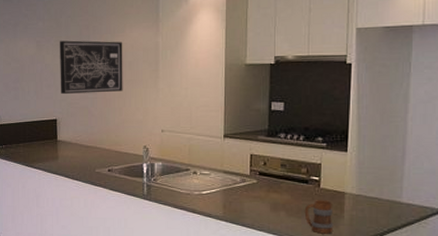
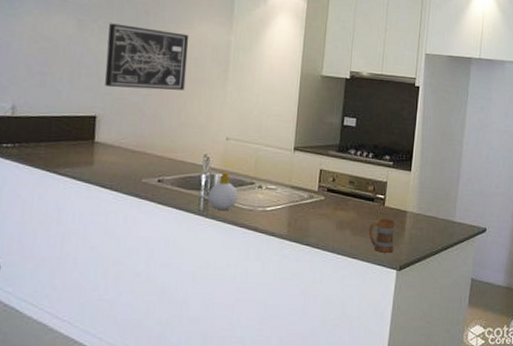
soap bottle: none [151,160,176,195] -> present [208,171,238,211]

